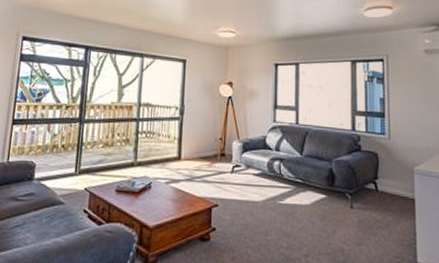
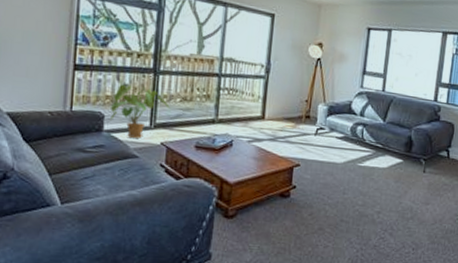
house plant: none [40,134,93,185] -> present [109,84,170,138]

